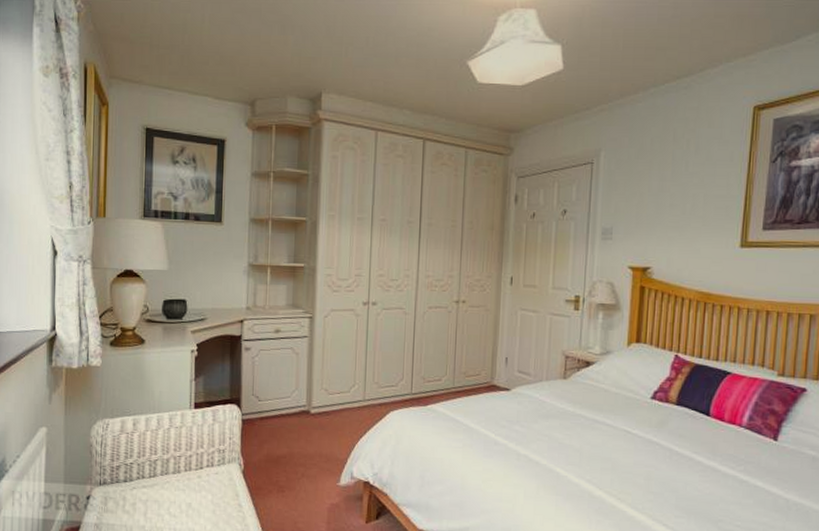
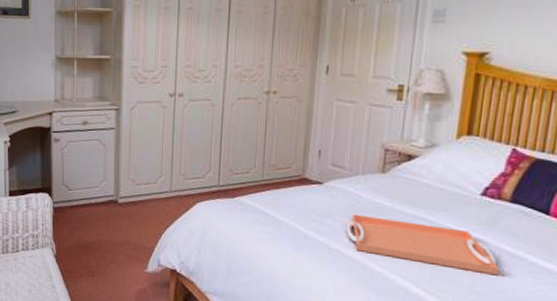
serving tray: none [533,419,670,475] -> present [346,214,499,276]

